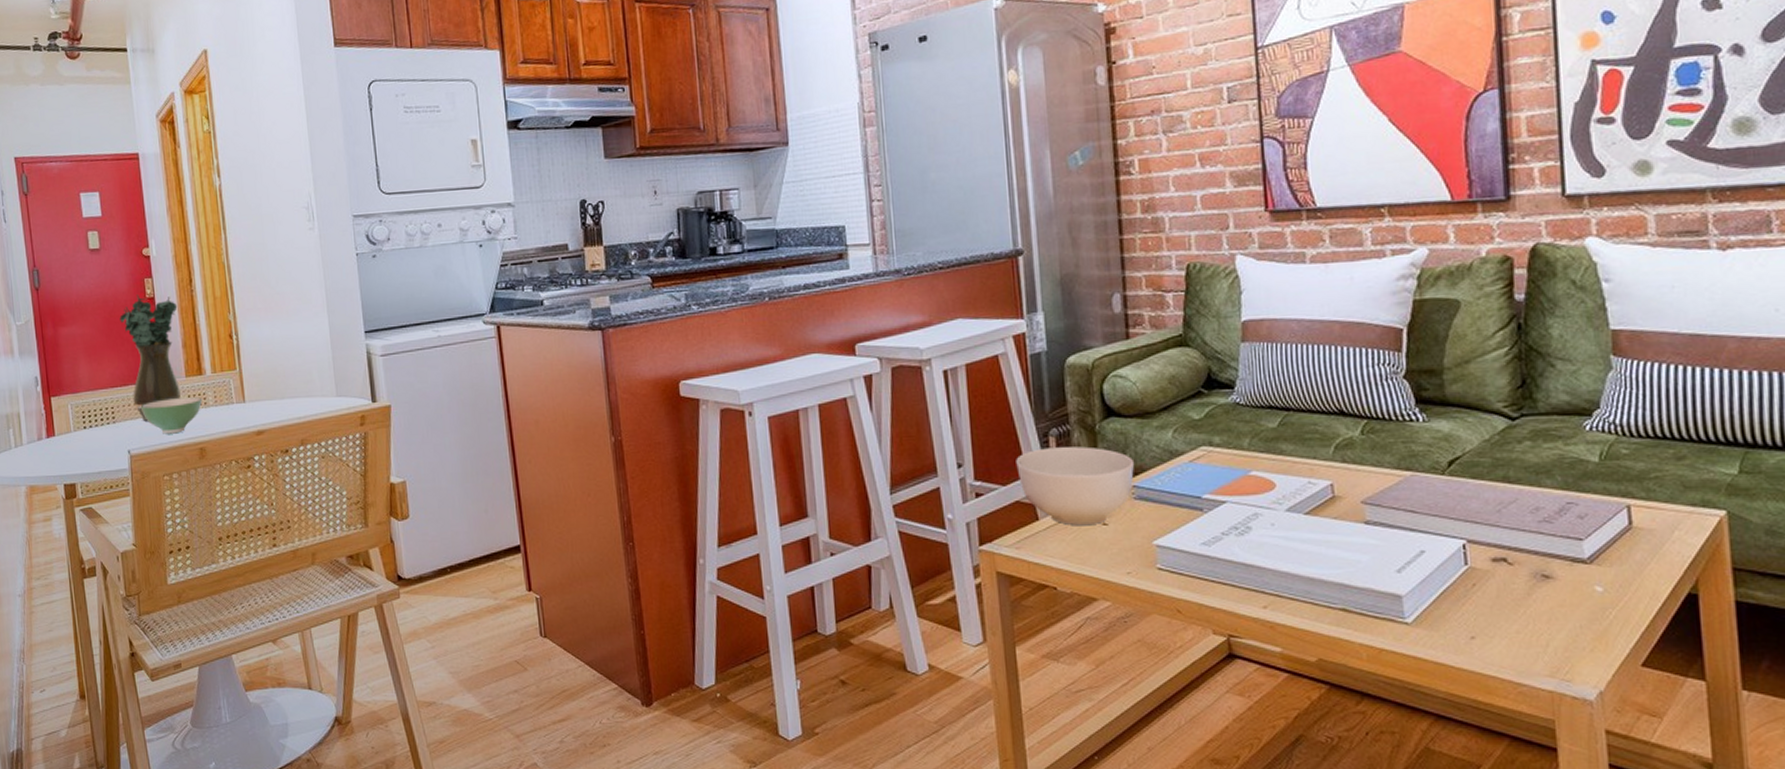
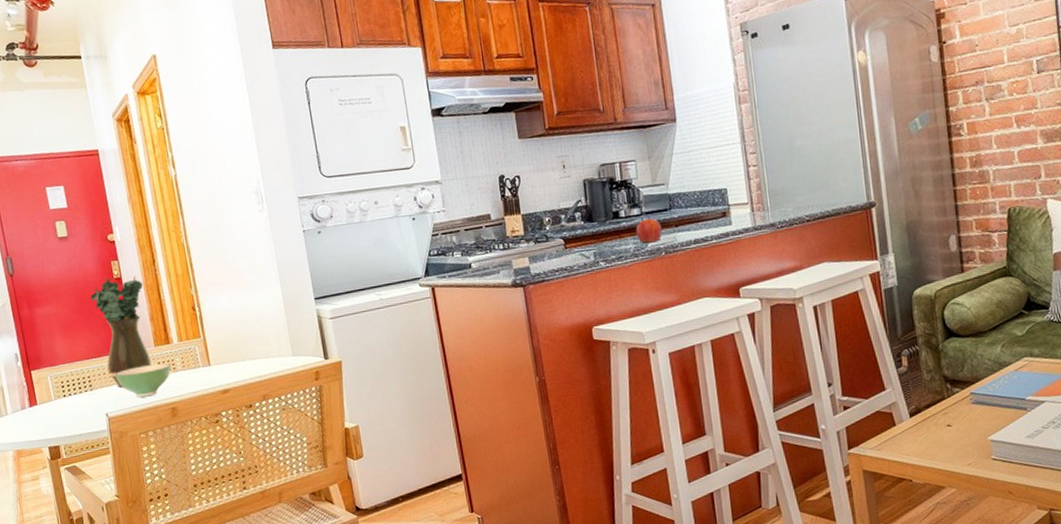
fruit: none [735,254,767,288] -> present [635,216,663,245]
bowl: present [1016,446,1135,526] -> none [875,363,972,429]

